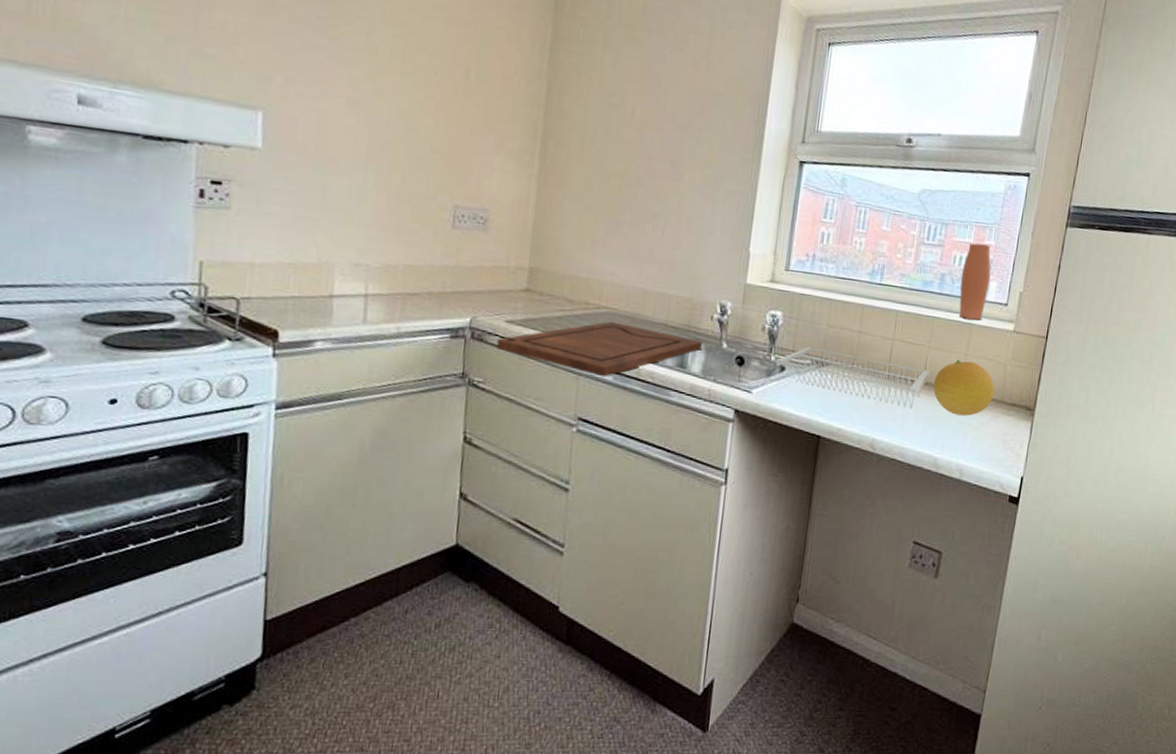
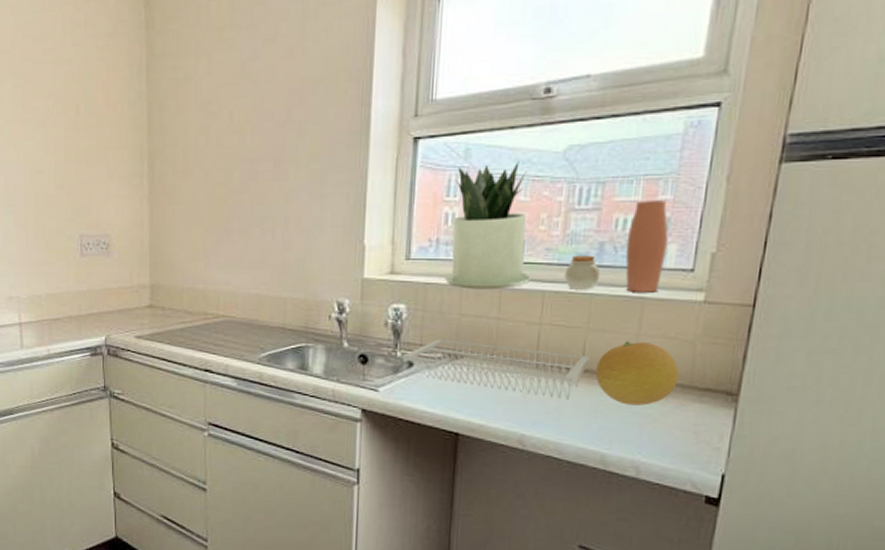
cutting board: present [496,321,702,378] -> none [129,329,322,384]
planter: none [818,194,890,306] -> present [445,160,533,290]
jar: none [913,282,941,313] -> present [564,255,601,290]

